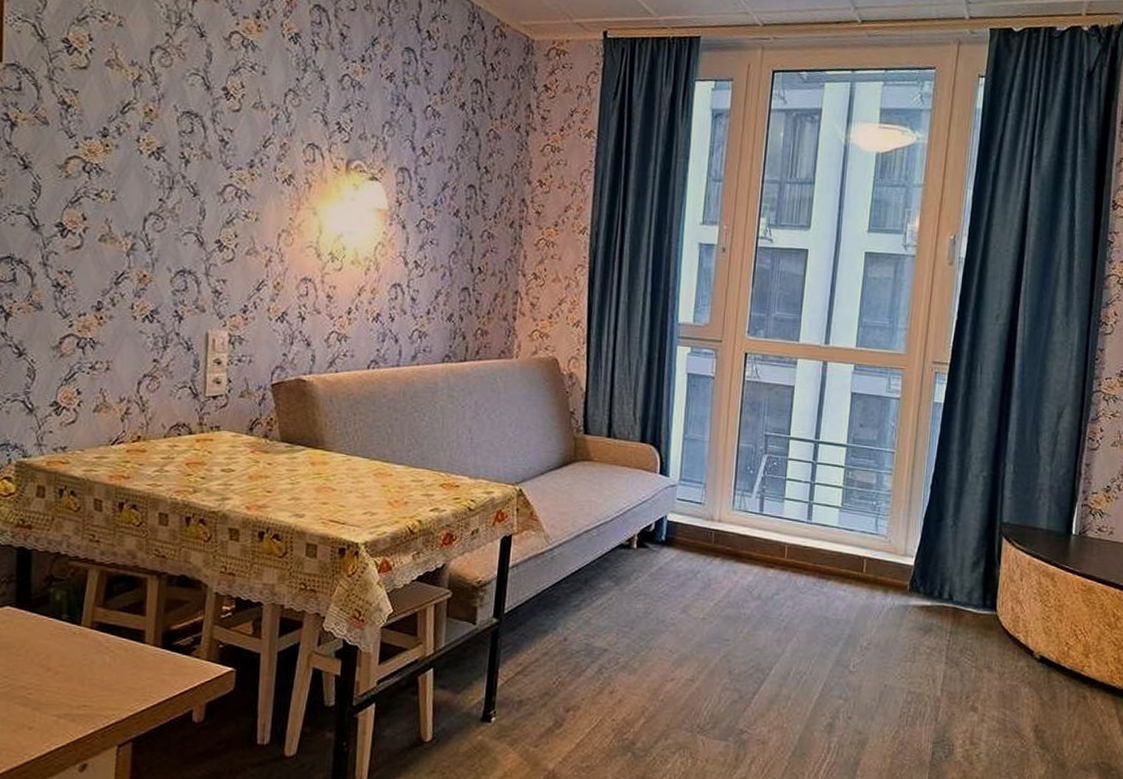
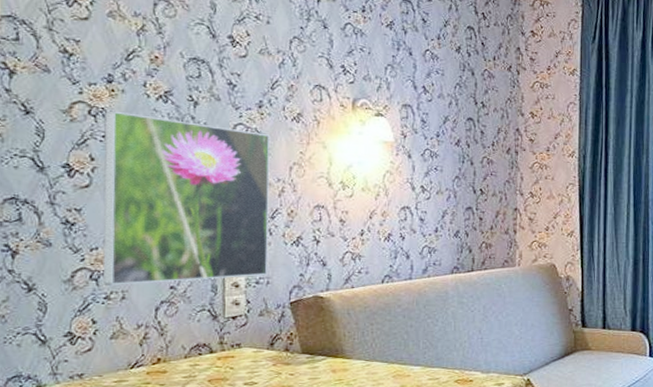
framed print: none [89,167,260,355] -> present [102,110,271,285]

